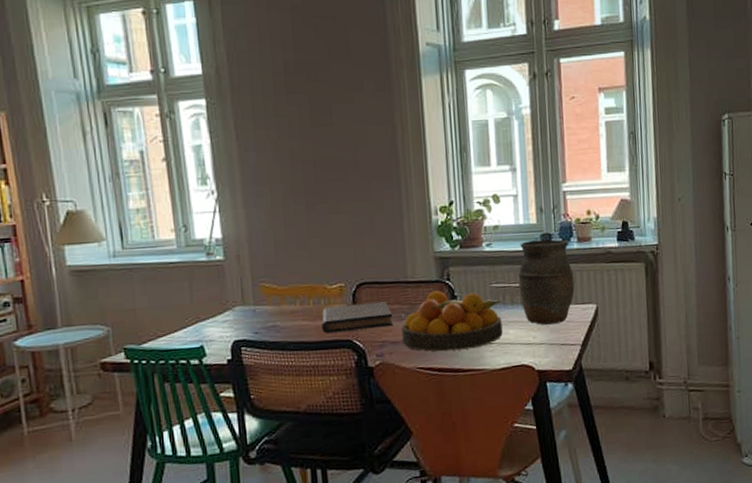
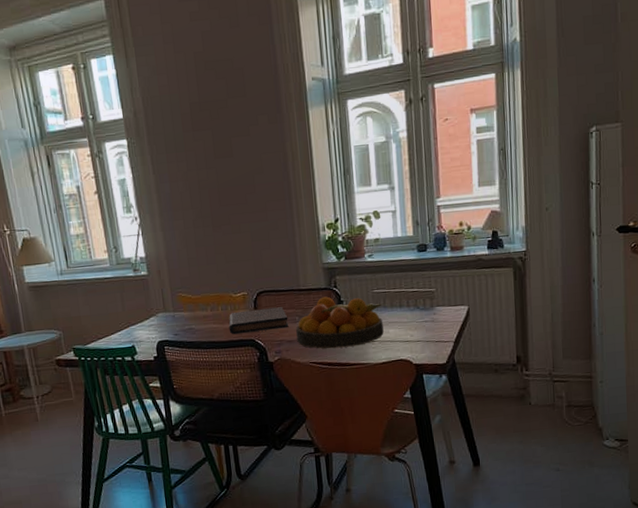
vase: present [517,239,575,325] -> none [396,249,448,325]

